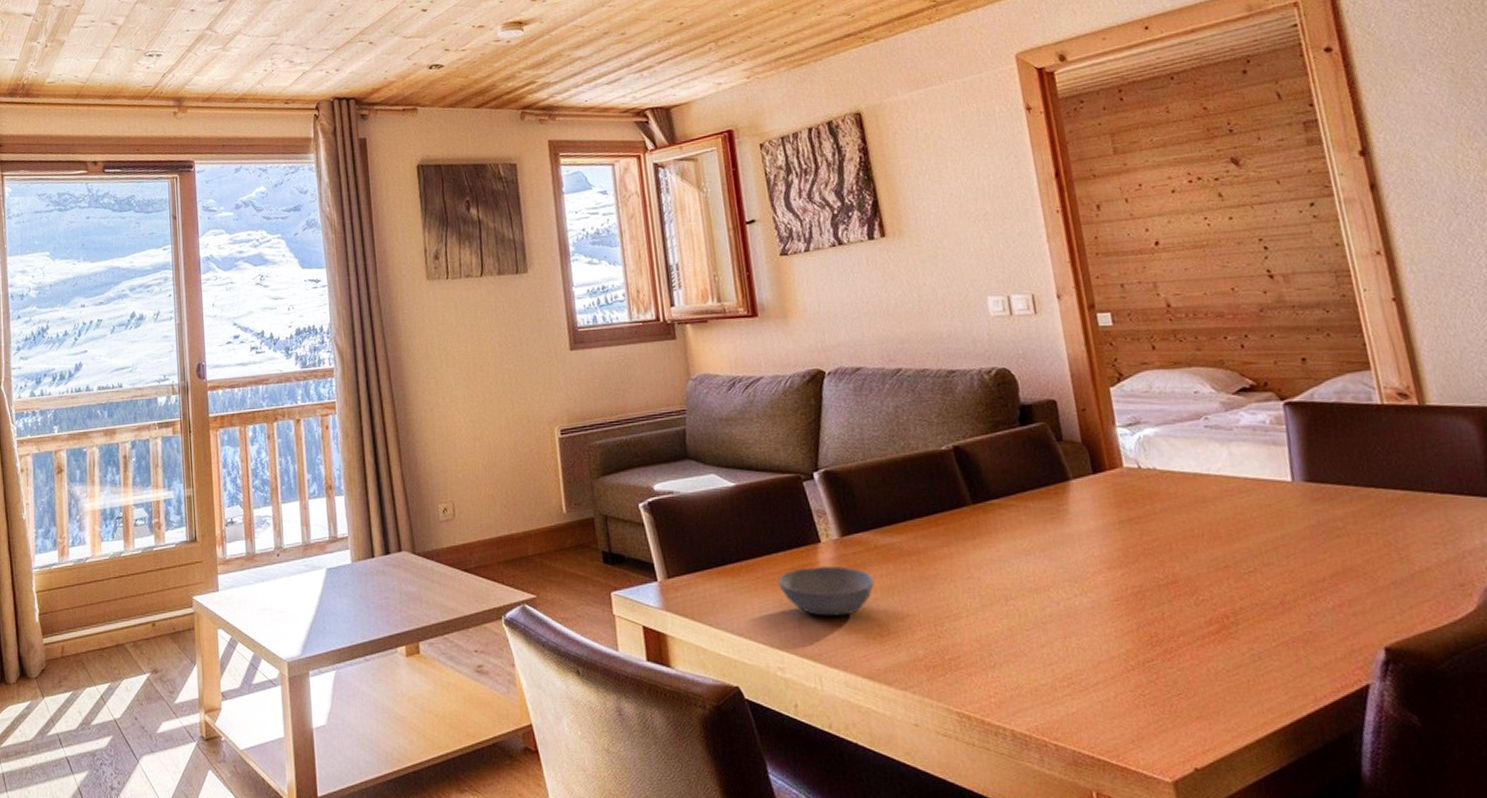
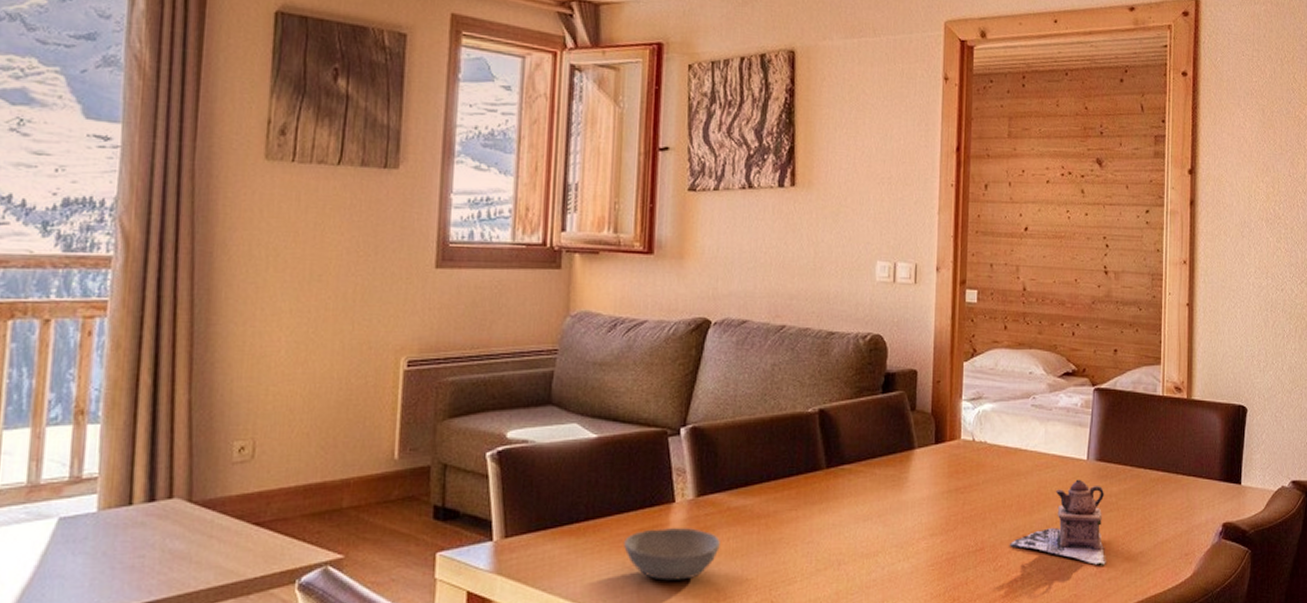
teapot: none [1208,503,1346,599] -> present [1009,479,1106,566]

